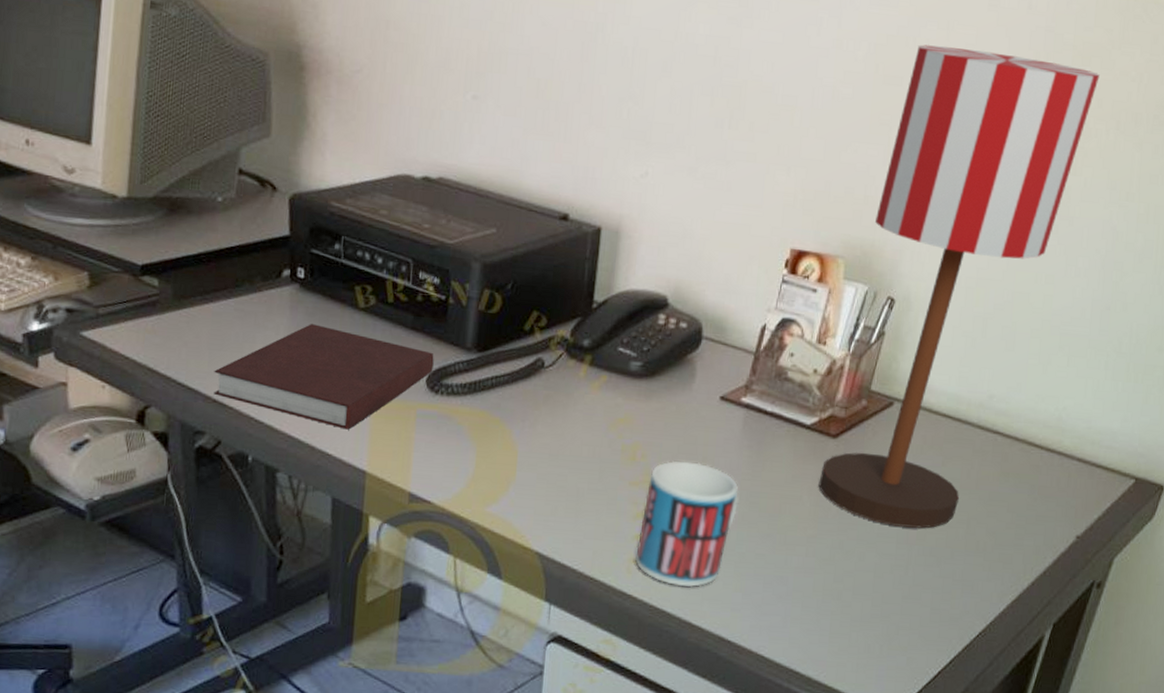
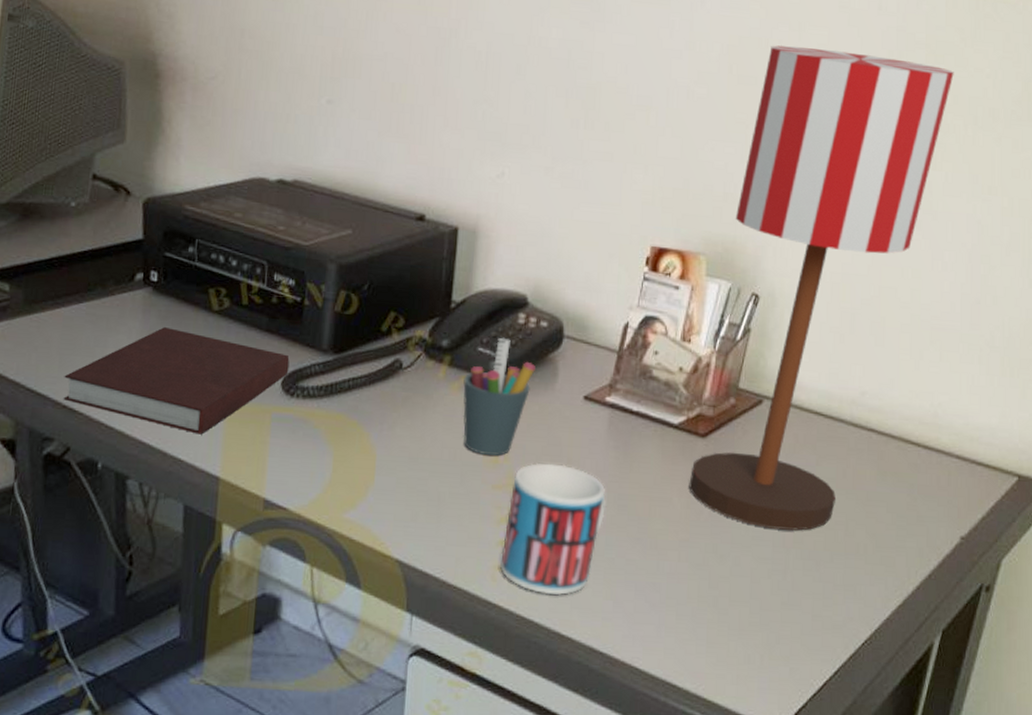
pen holder: none [602,338,674,454] -> present [463,338,535,457]

